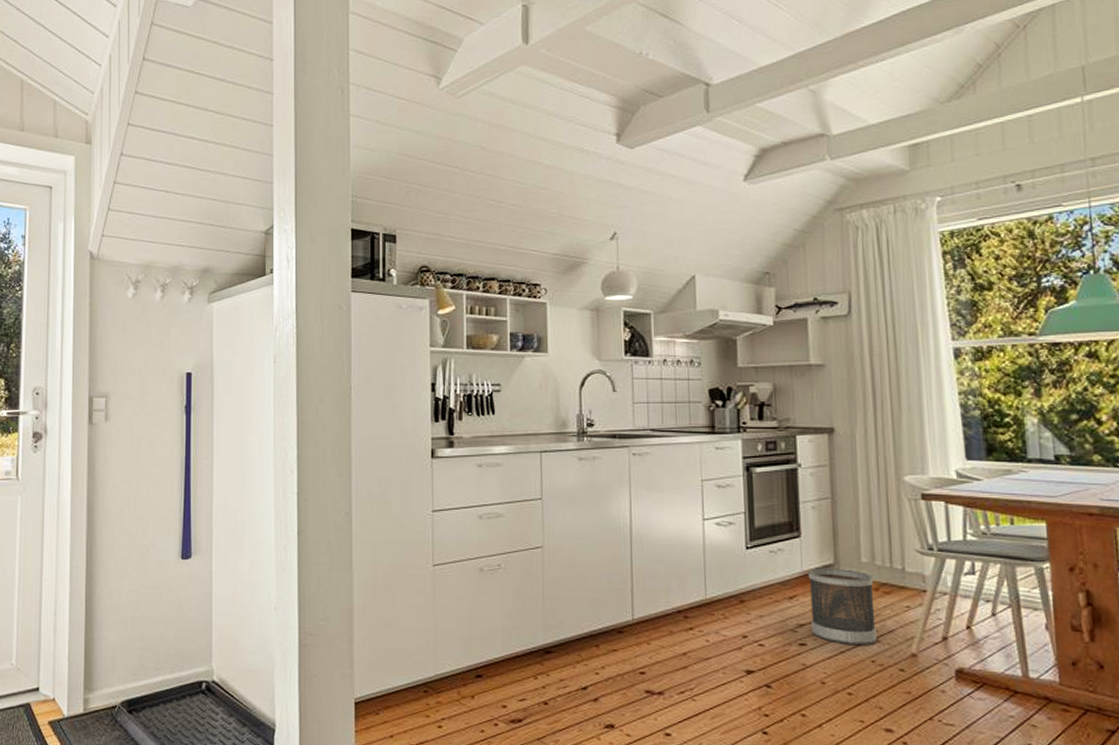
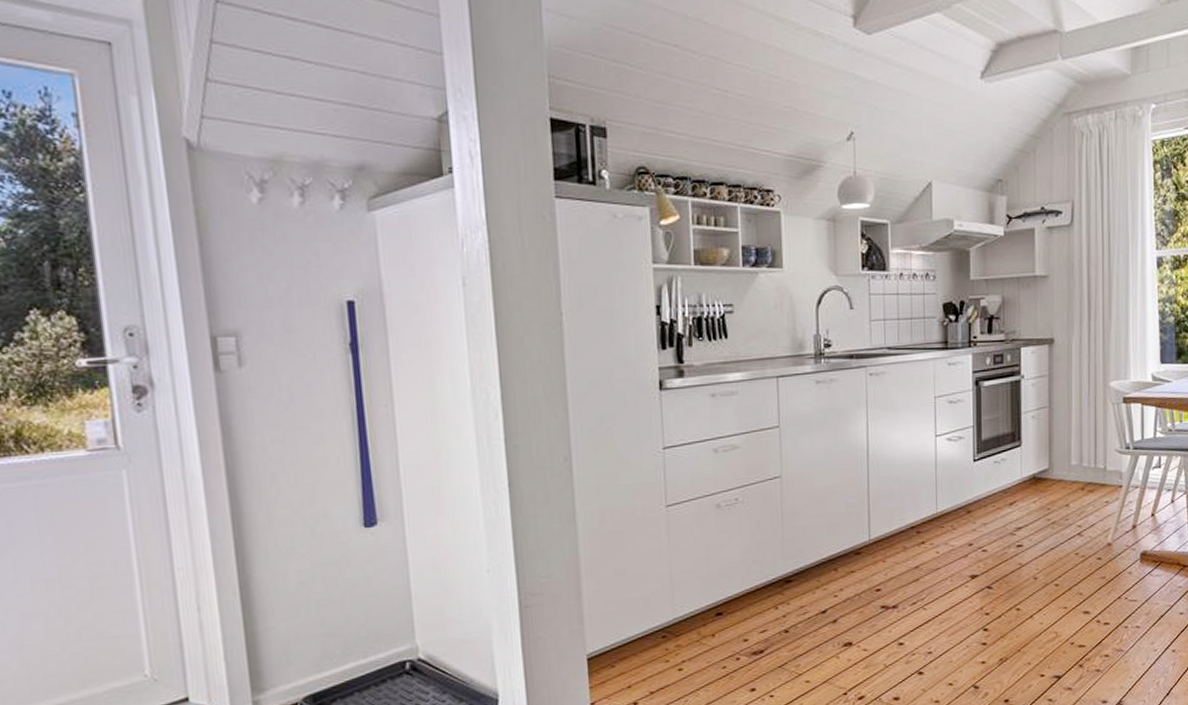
wastebasket: present [808,567,877,645] -> none [1026,472,1081,541]

